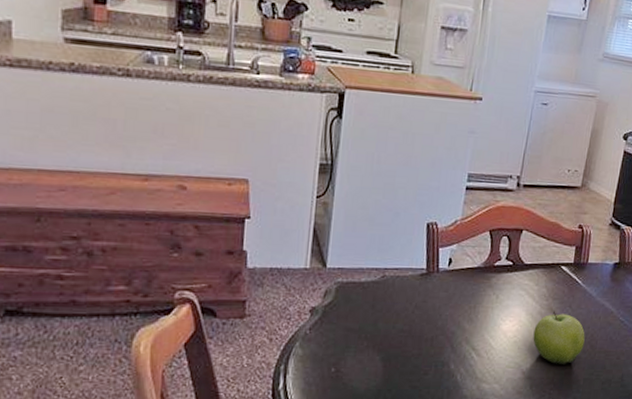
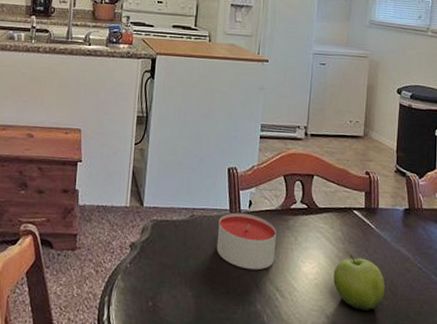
candle: none [409,271,477,331] -> present [216,212,276,270]

